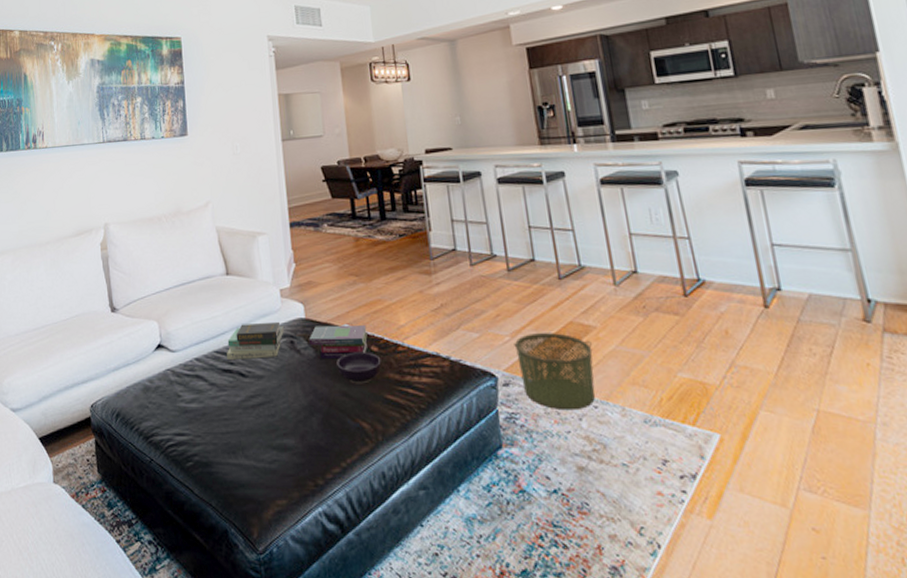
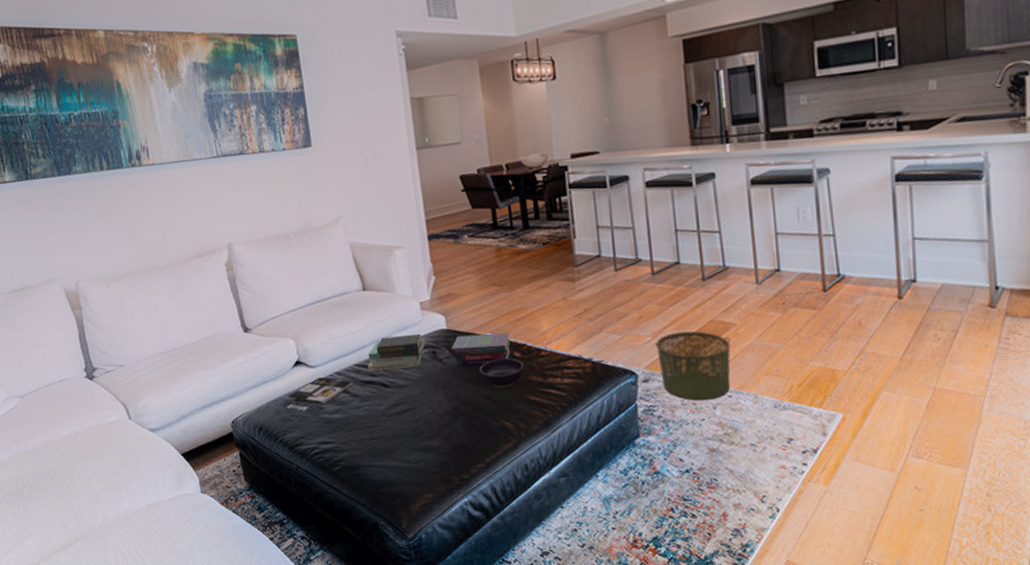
magazine: none [145,362,212,399] -> present [286,377,353,412]

